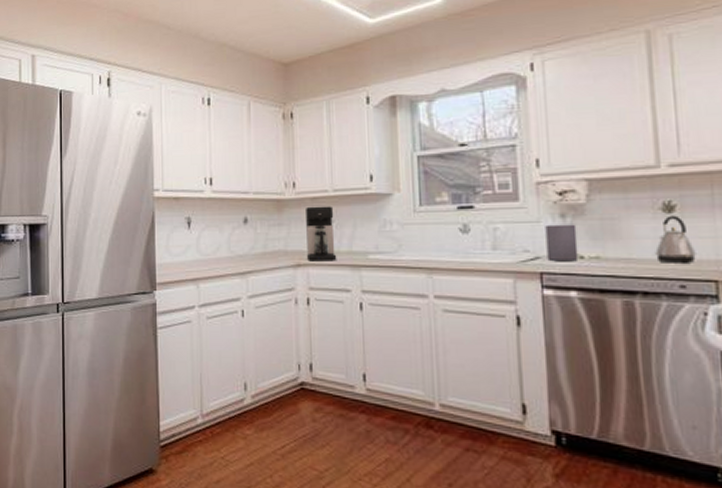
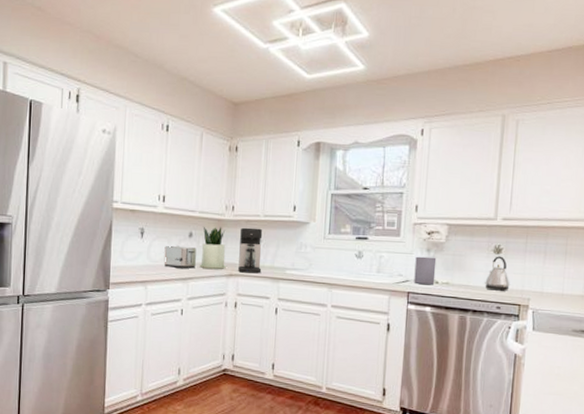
toaster: none [216,235,254,262] -> present [163,246,196,269]
planter: none [259,208,294,260] -> present [199,226,227,270]

